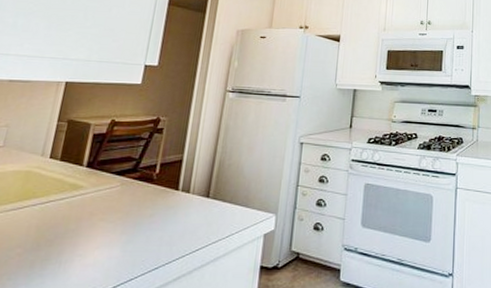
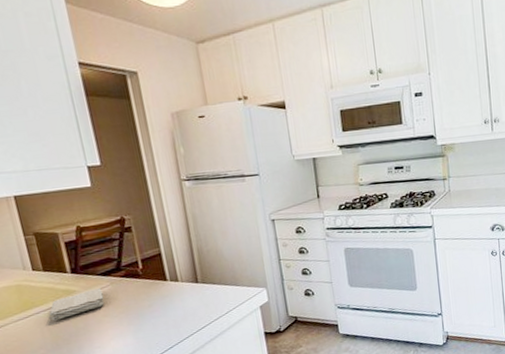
washcloth: none [45,188,110,217] -> present [50,288,105,321]

